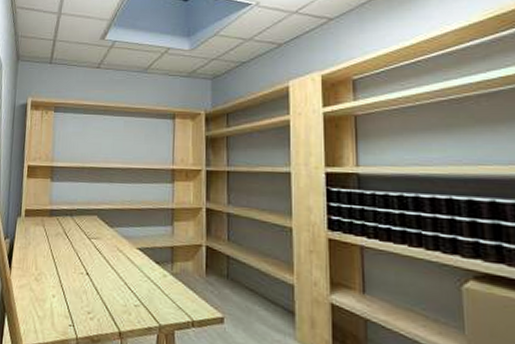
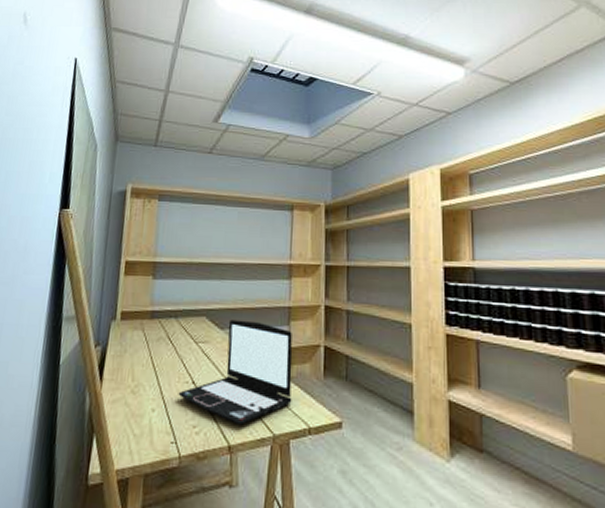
laptop: none [74,219,176,314] -> present [178,319,293,424]

